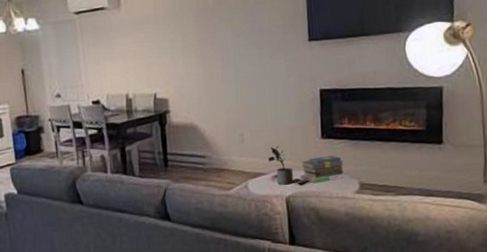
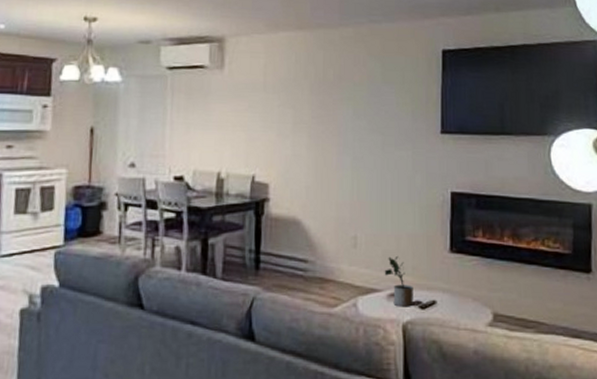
books: present [301,155,344,184] -> none [423,274,475,309]

